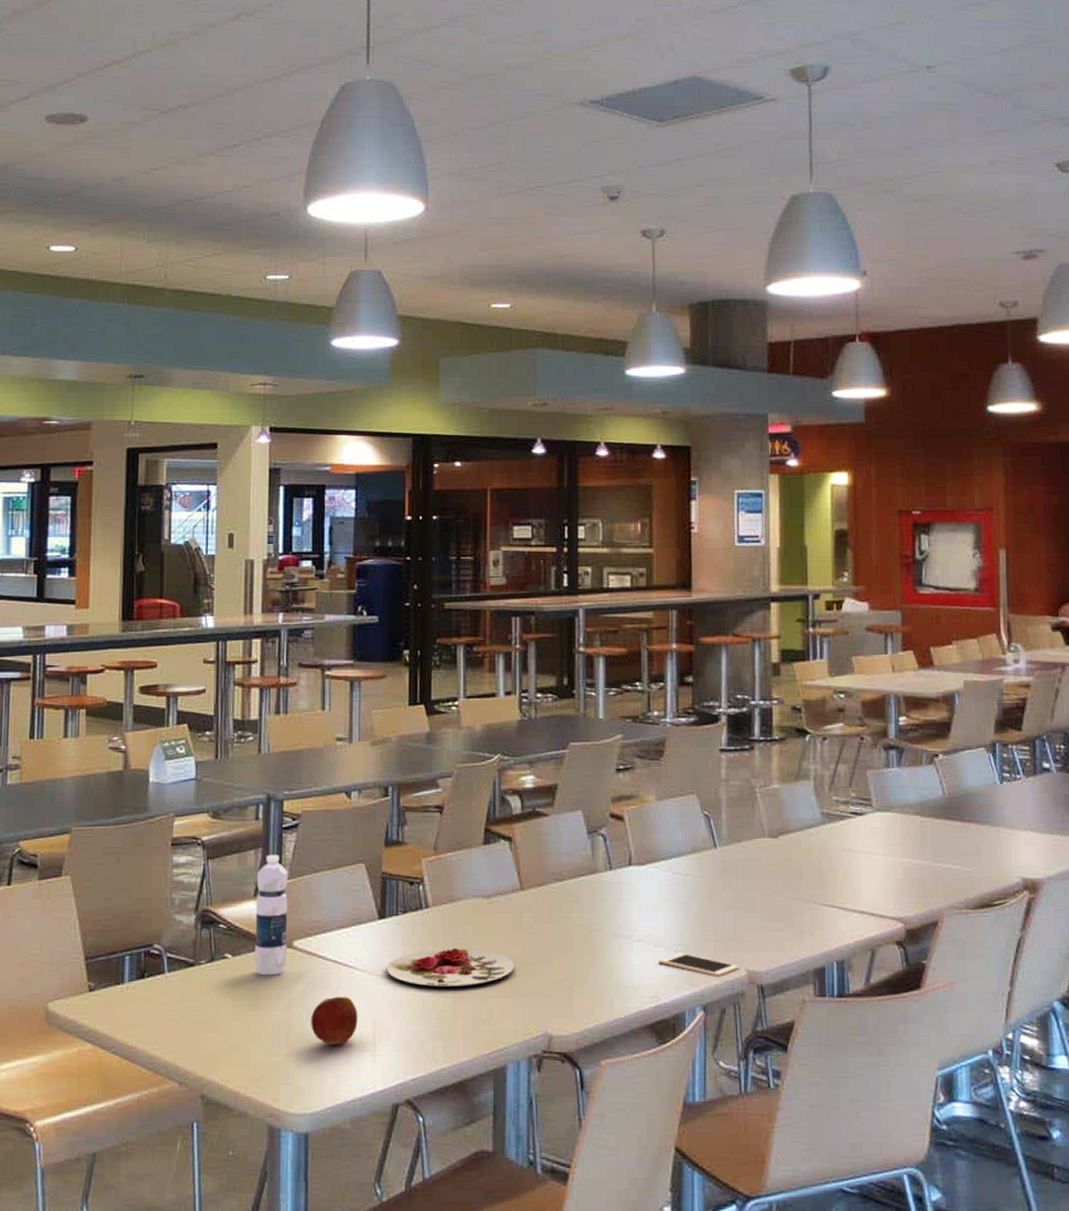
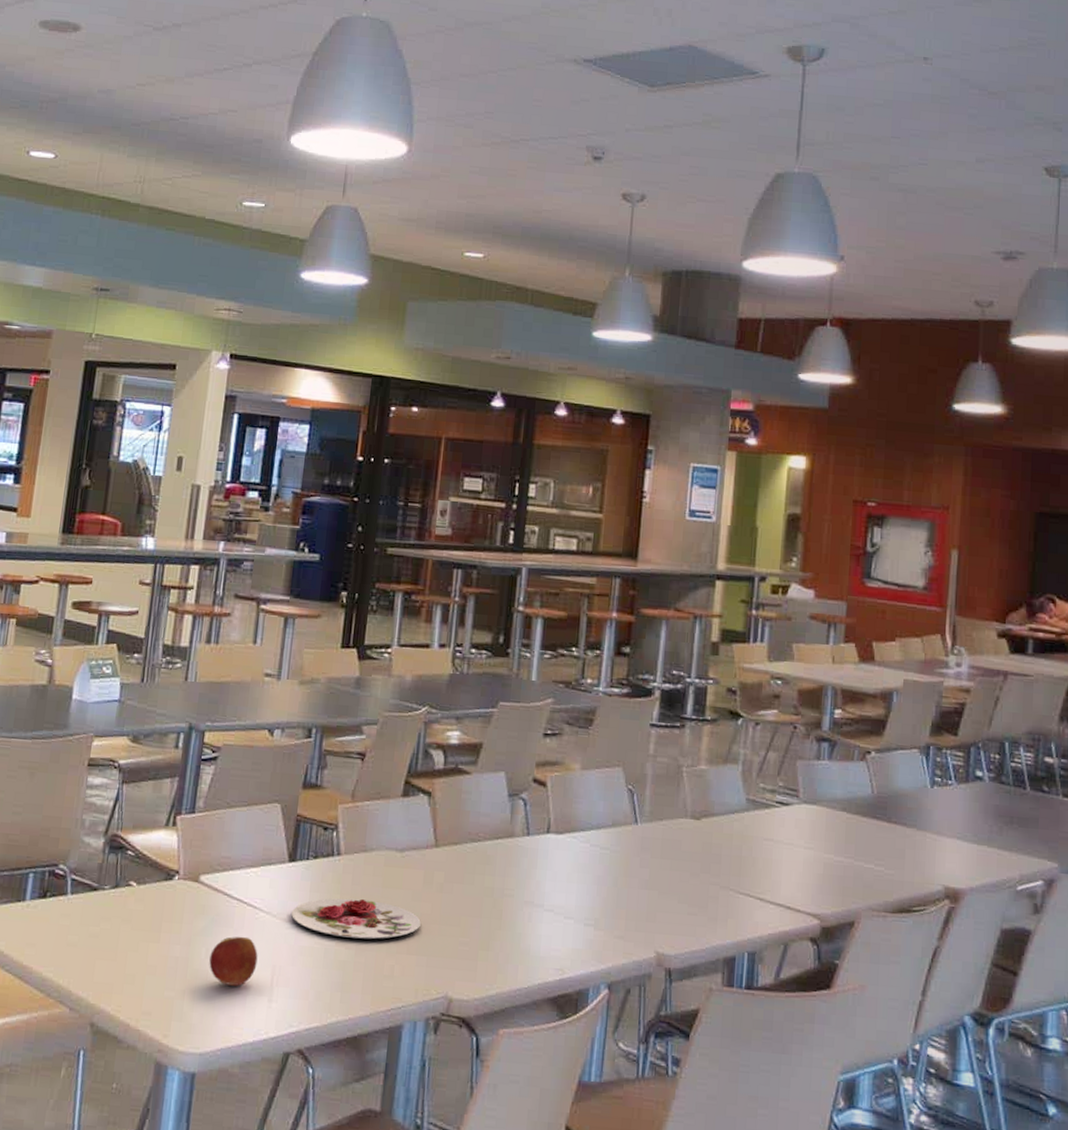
water bottle: present [255,855,288,975] -> none [159,785,203,908]
cell phone: present [659,952,740,977] -> none [567,926,649,956]

